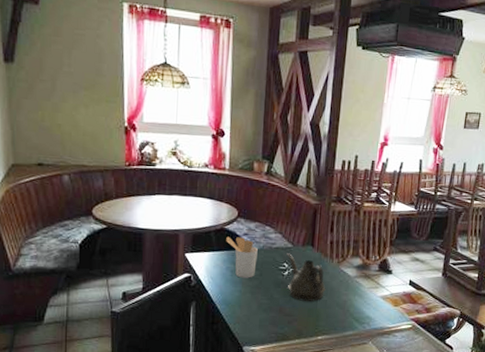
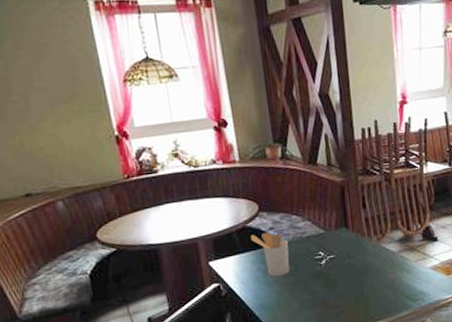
teapot: present [286,253,326,302] -> none [320,240,370,289]

